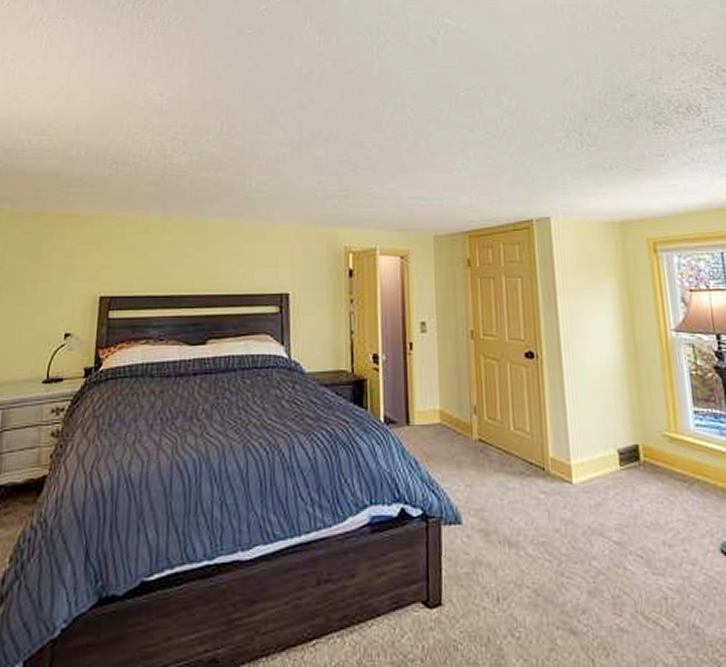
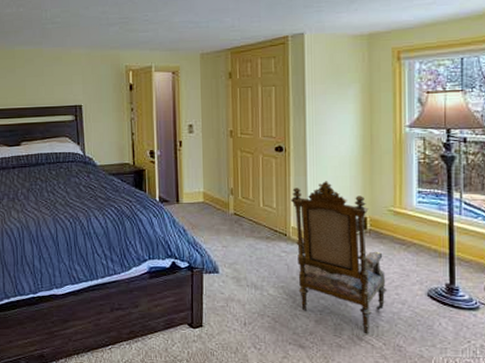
armchair: none [547,397,672,611] -> present [291,181,386,334]

